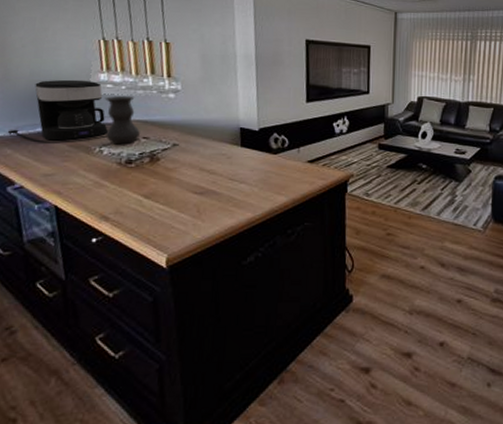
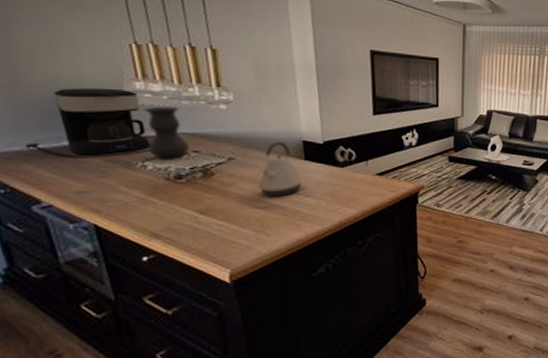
kettle: none [199,128,238,183] -> present [259,141,302,197]

